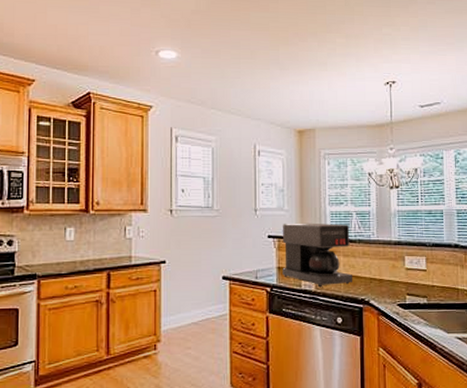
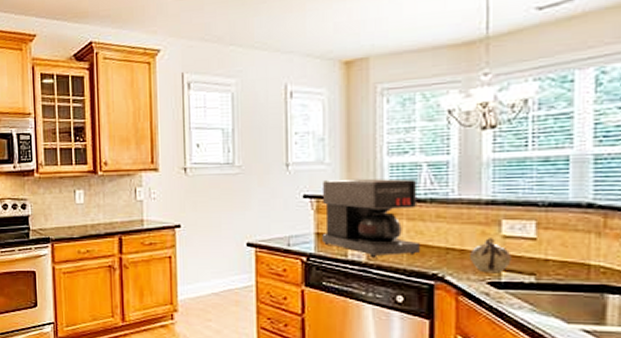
teapot: none [386,270,412,297] -> present [470,238,512,274]

